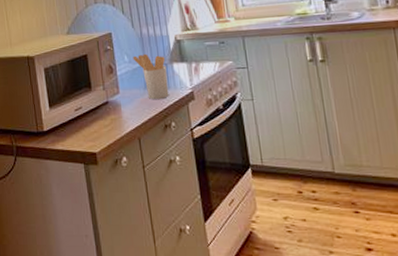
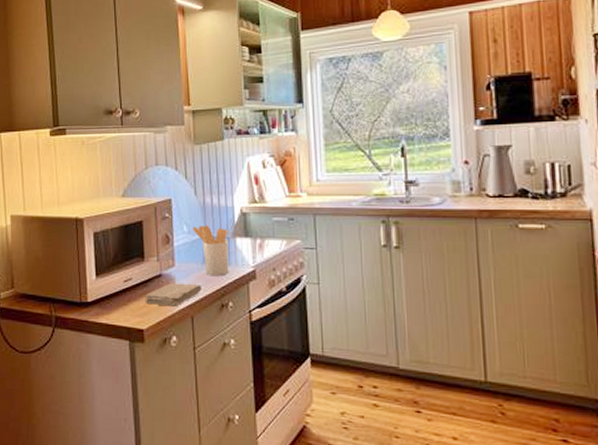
washcloth: none [95,108,146,130] -> present [145,283,201,307]

